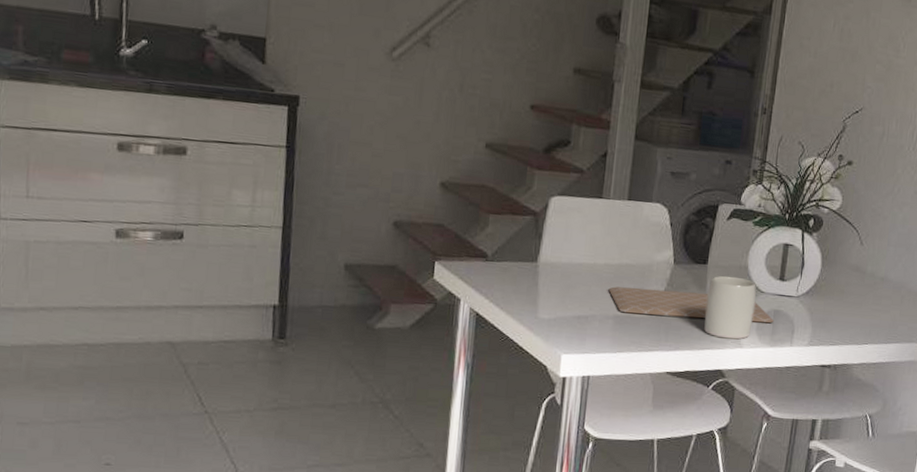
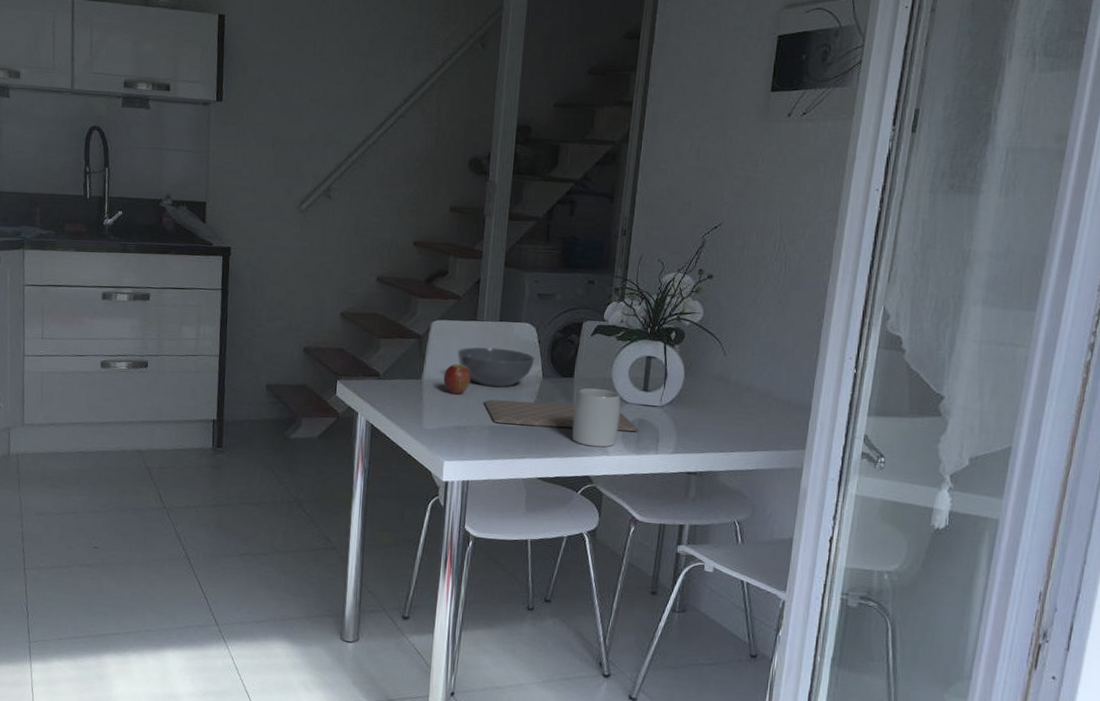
fruit: none [562,245,595,280] -> present [443,363,472,394]
bowl: none [579,227,667,274] -> present [457,347,535,388]

